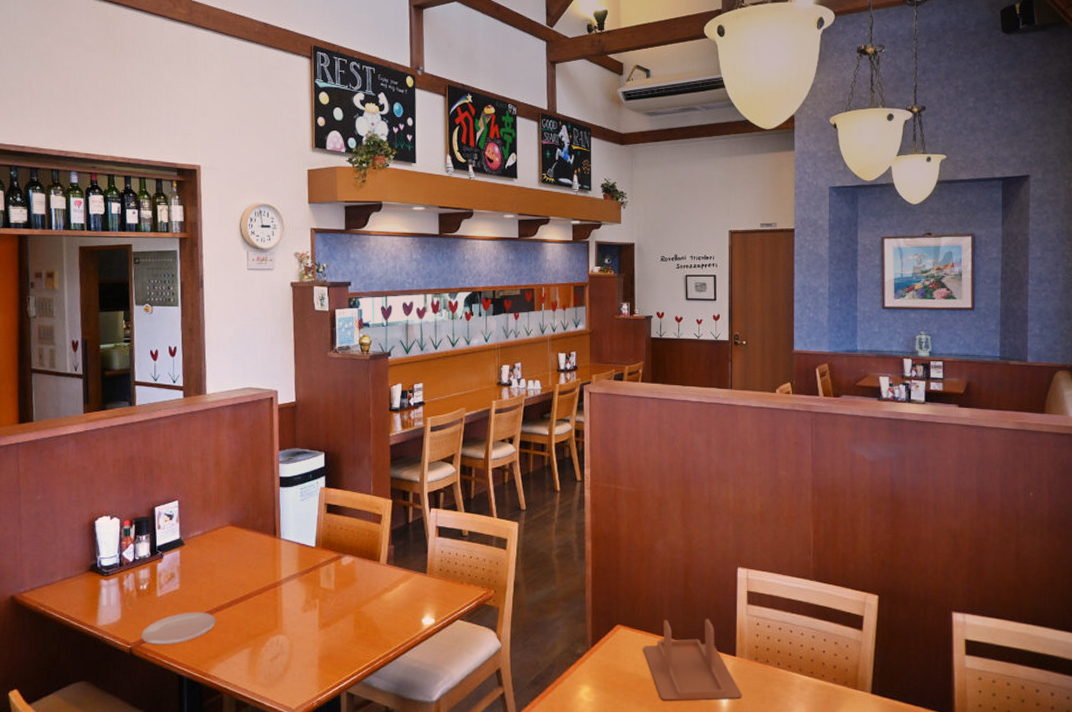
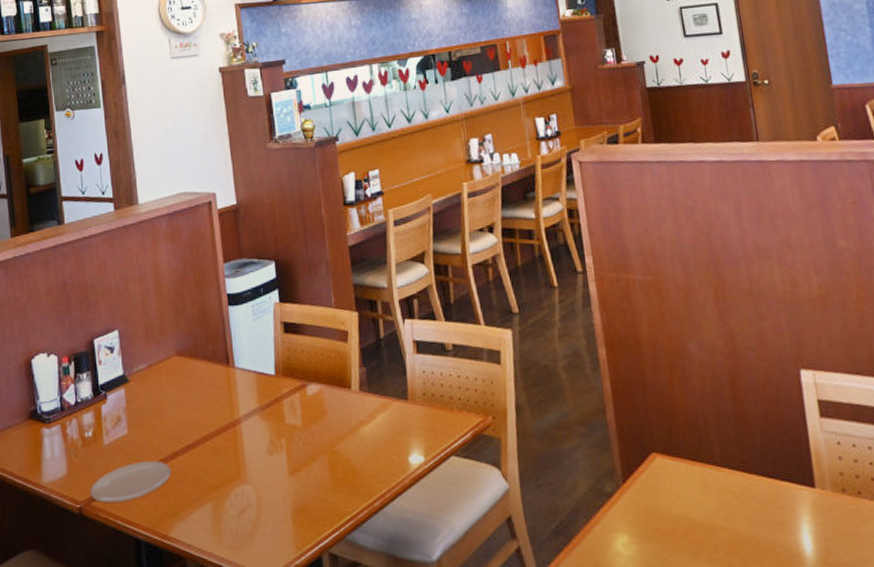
napkin holder: present [643,619,743,701] -> none [690,439,832,551]

